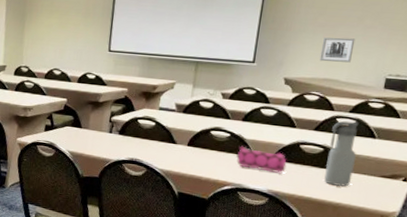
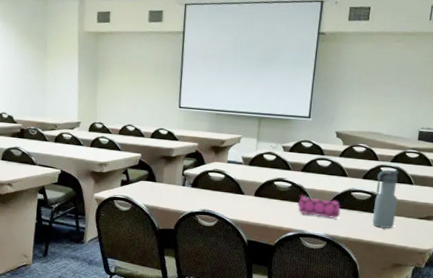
wall art: present [319,37,356,63] -> none [365,94,394,117]

